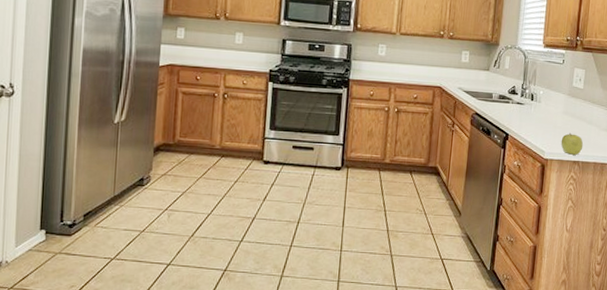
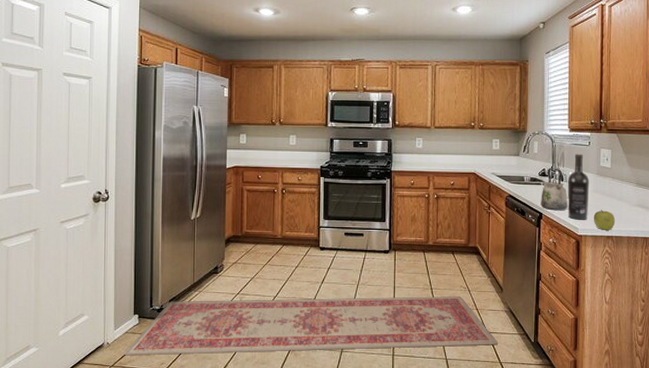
rug: none [26,215,452,277] -> present [124,296,498,356]
kettle: none [507,85,537,132] -> present [540,167,569,211]
wine bottle: none [535,72,561,144] -> present [567,154,590,221]

